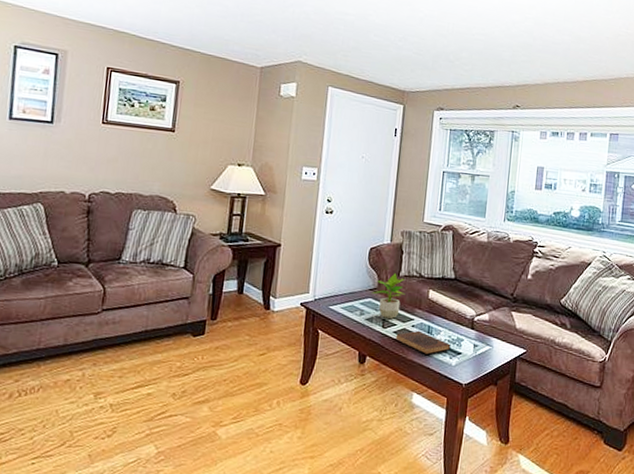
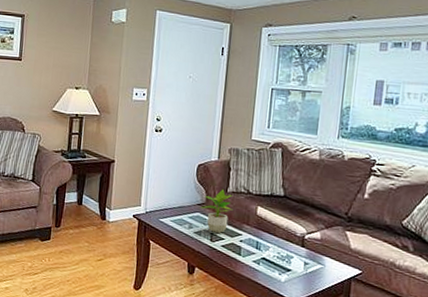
book: present [395,330,451,355] -> none [223,245,280,270]

